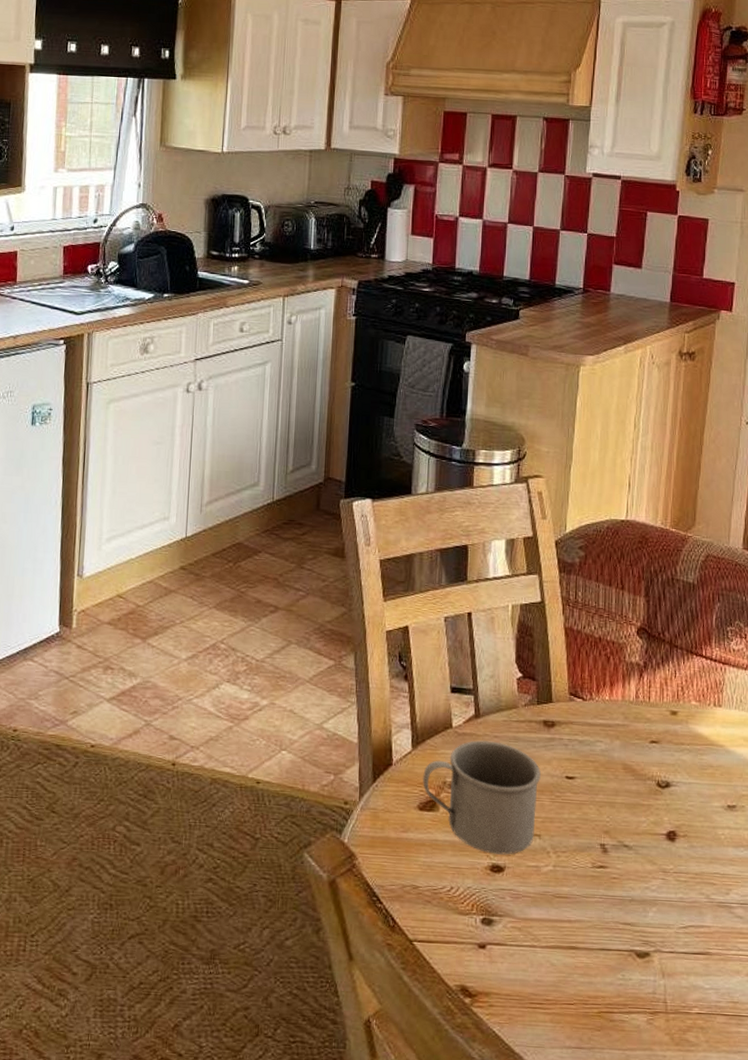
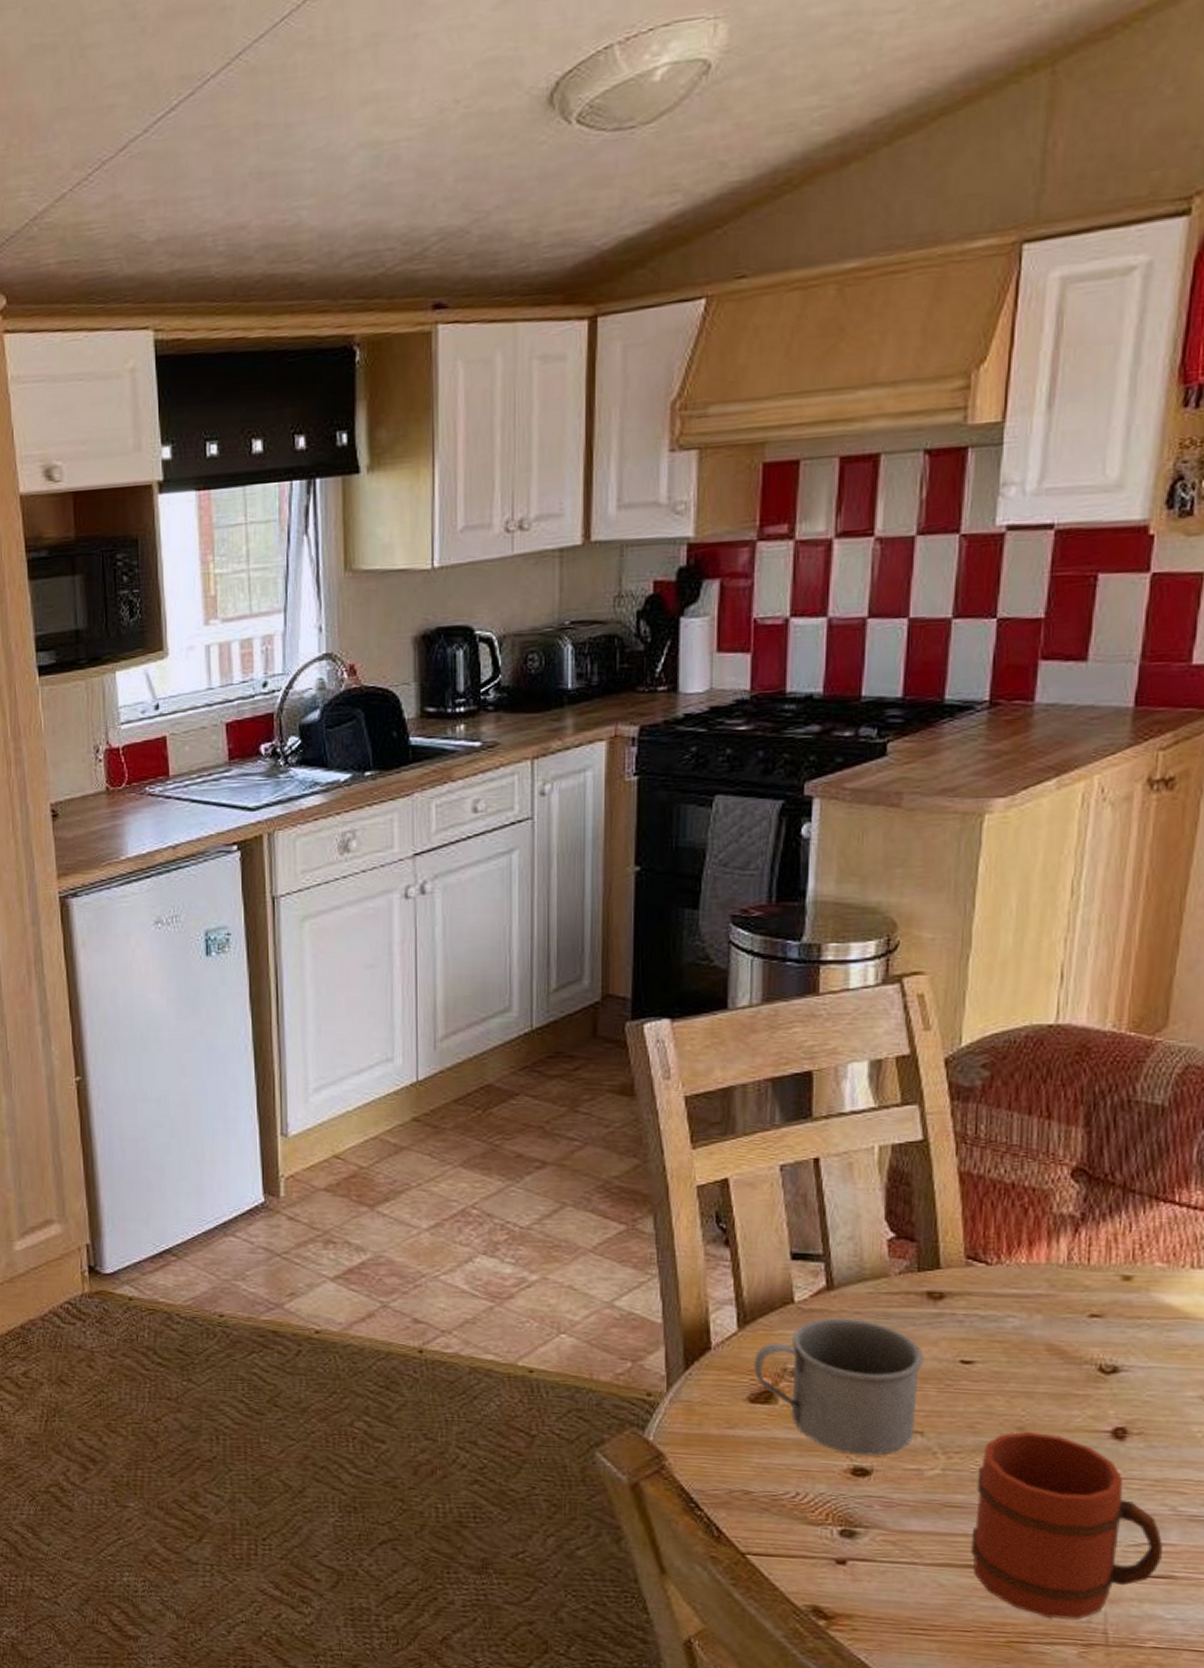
mug: none [573,834,701,991] -> present [971,1431,1163,1620]

